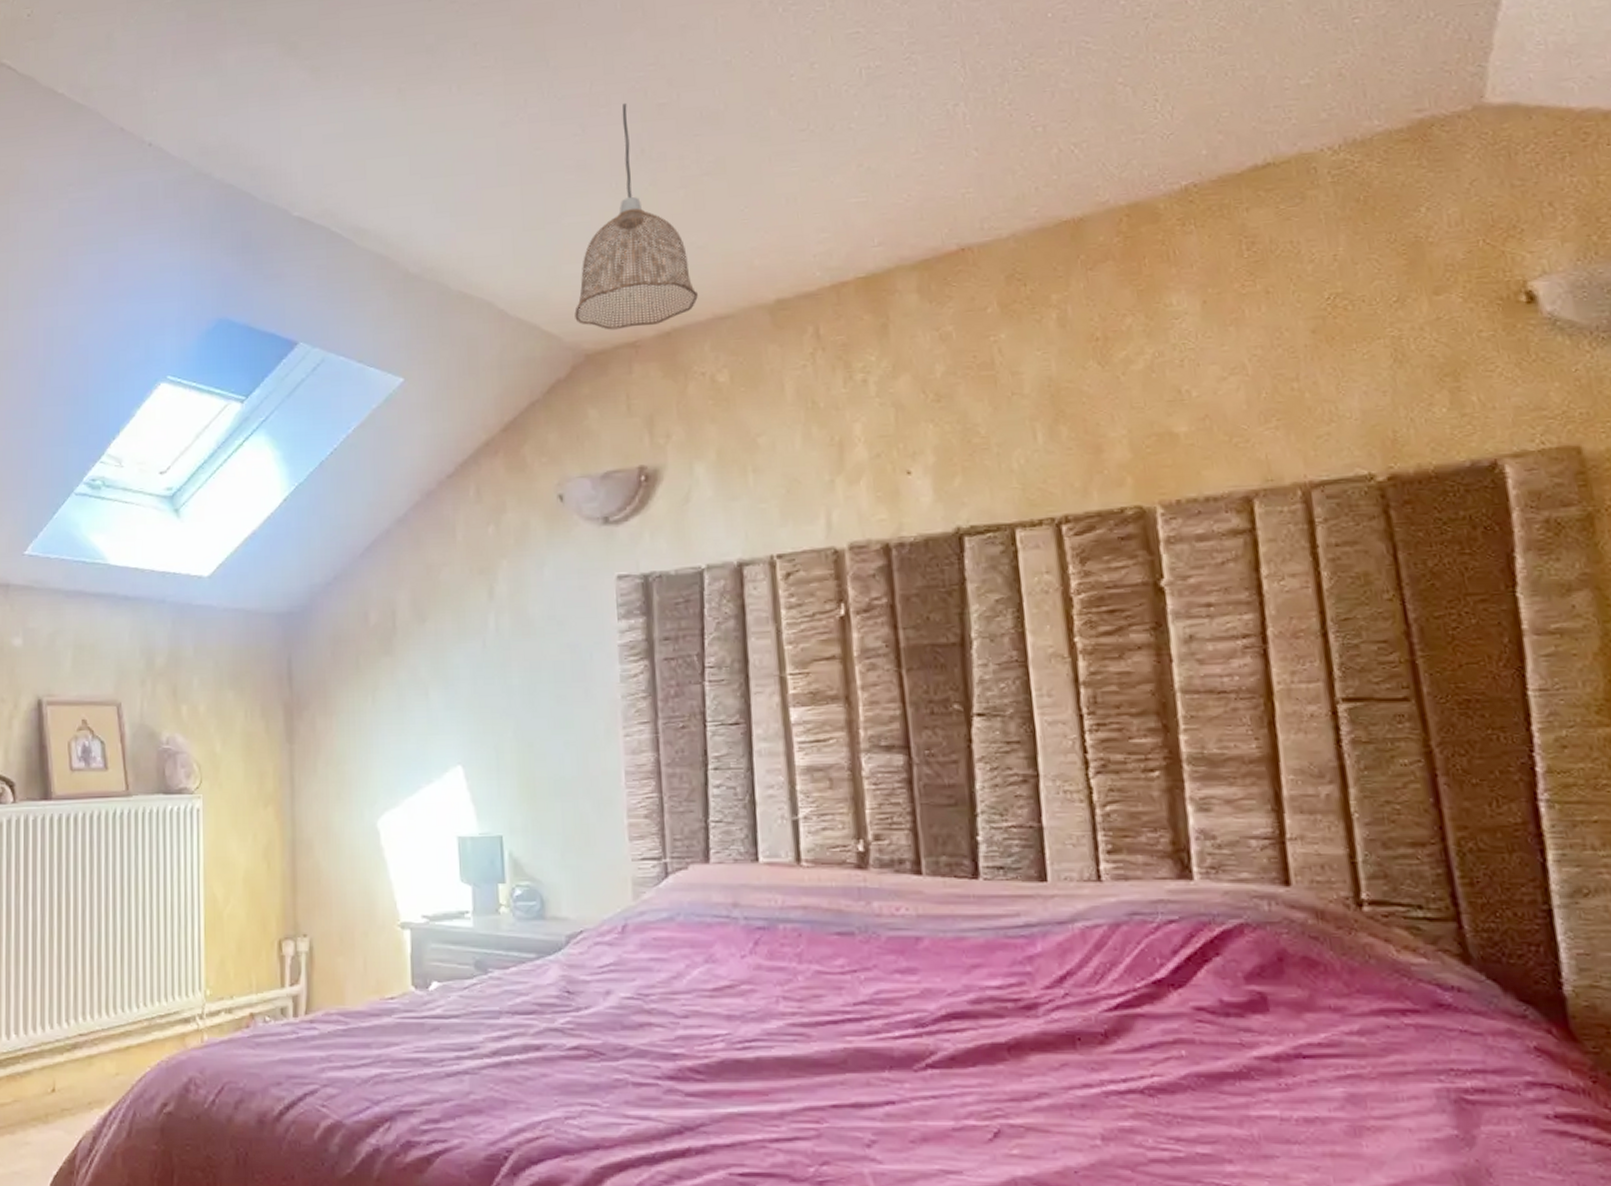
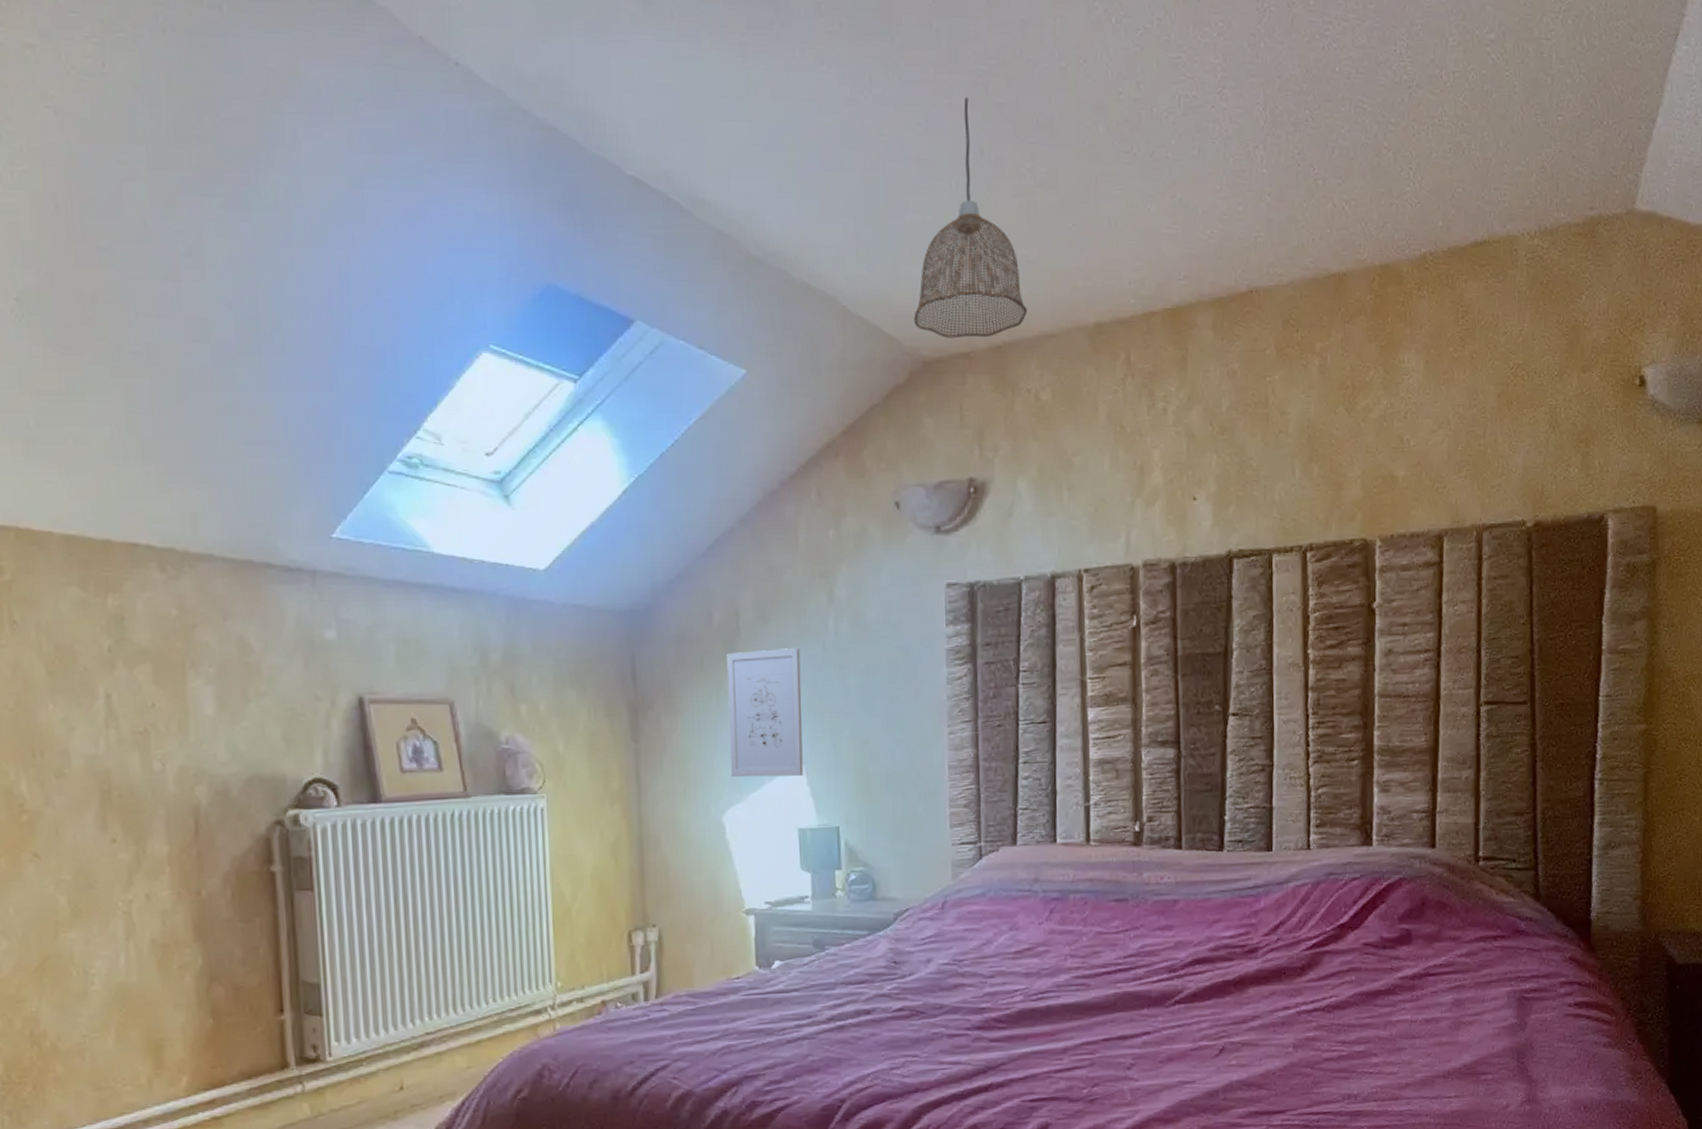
wall art: none [383,647,463,781] -> present [727,648,803,778]

